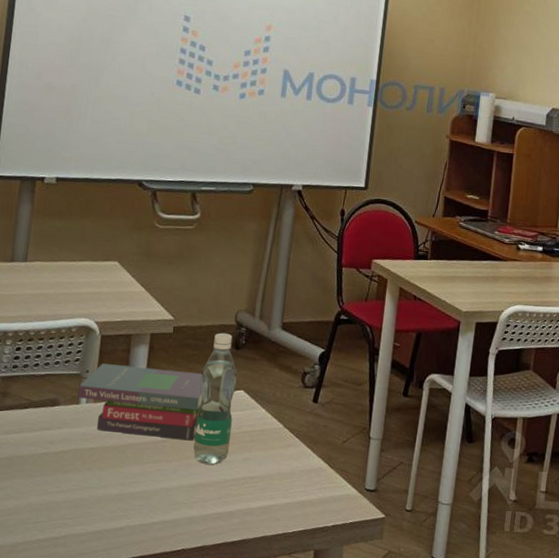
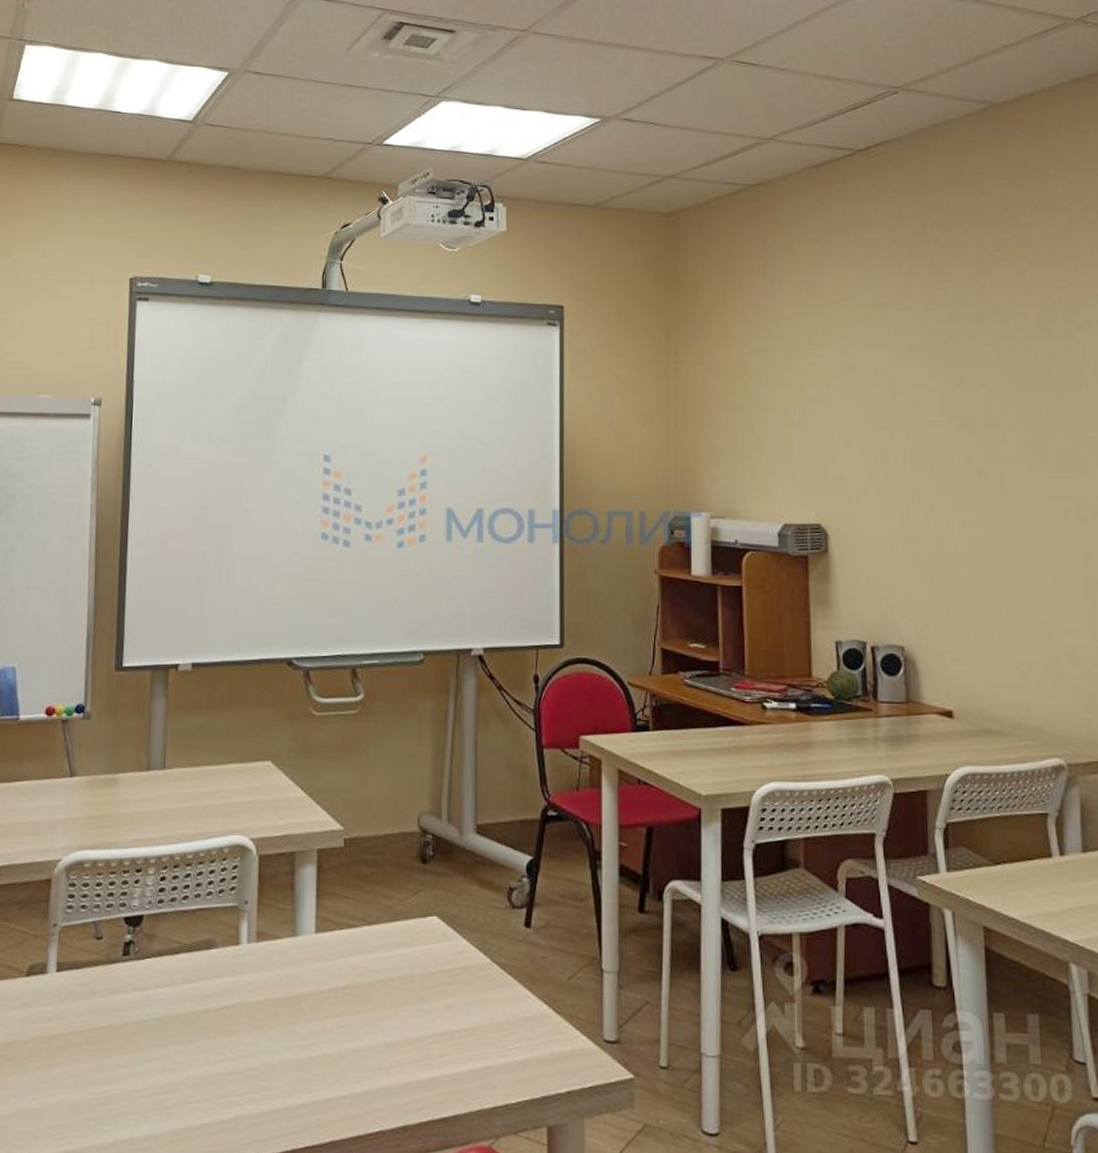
books: present [78,364,203,441] -> none [237,891,388,986]
bottle: present [193,332,238,465] -> none [381,842,428,1016]

